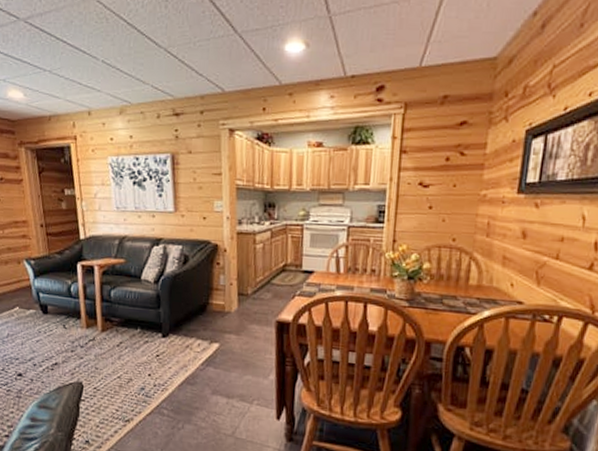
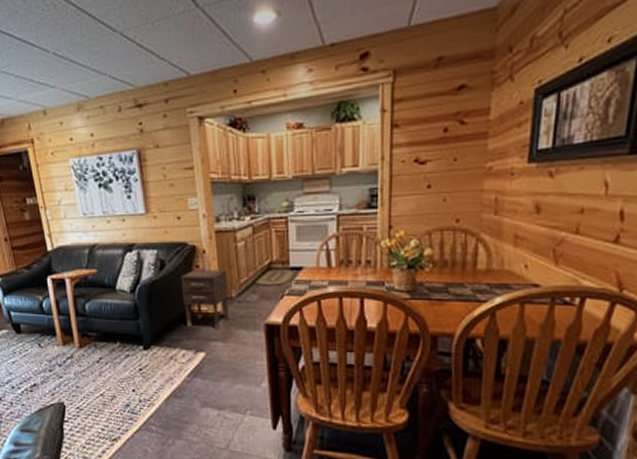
nightstand: none [202,266,245,323] -> present [181,270,230,329]

